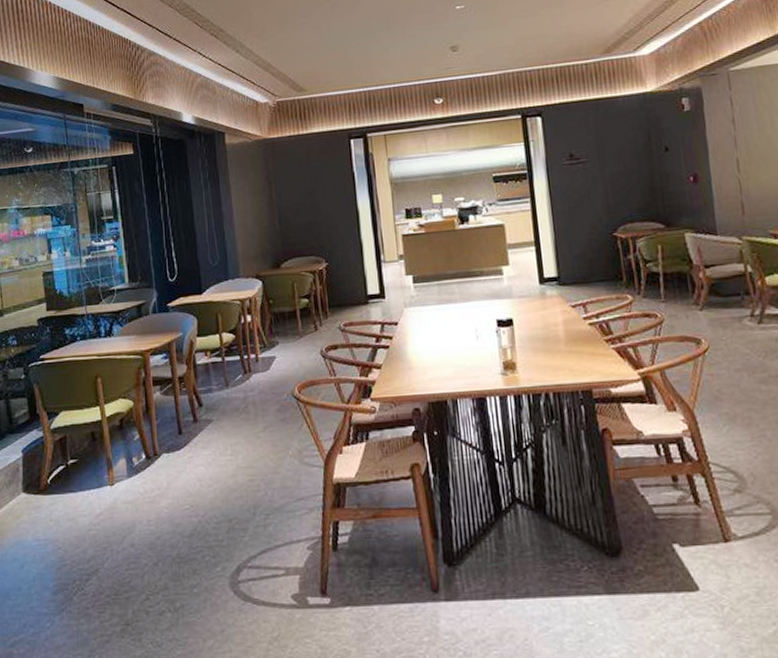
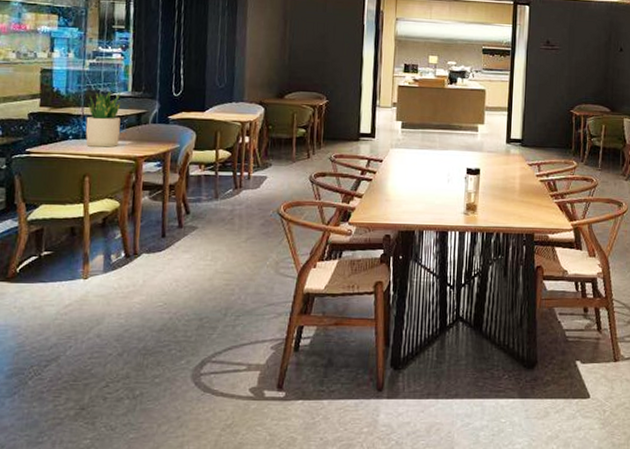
planter: none [89,284,124,346] -> present [85,90,122,148]

